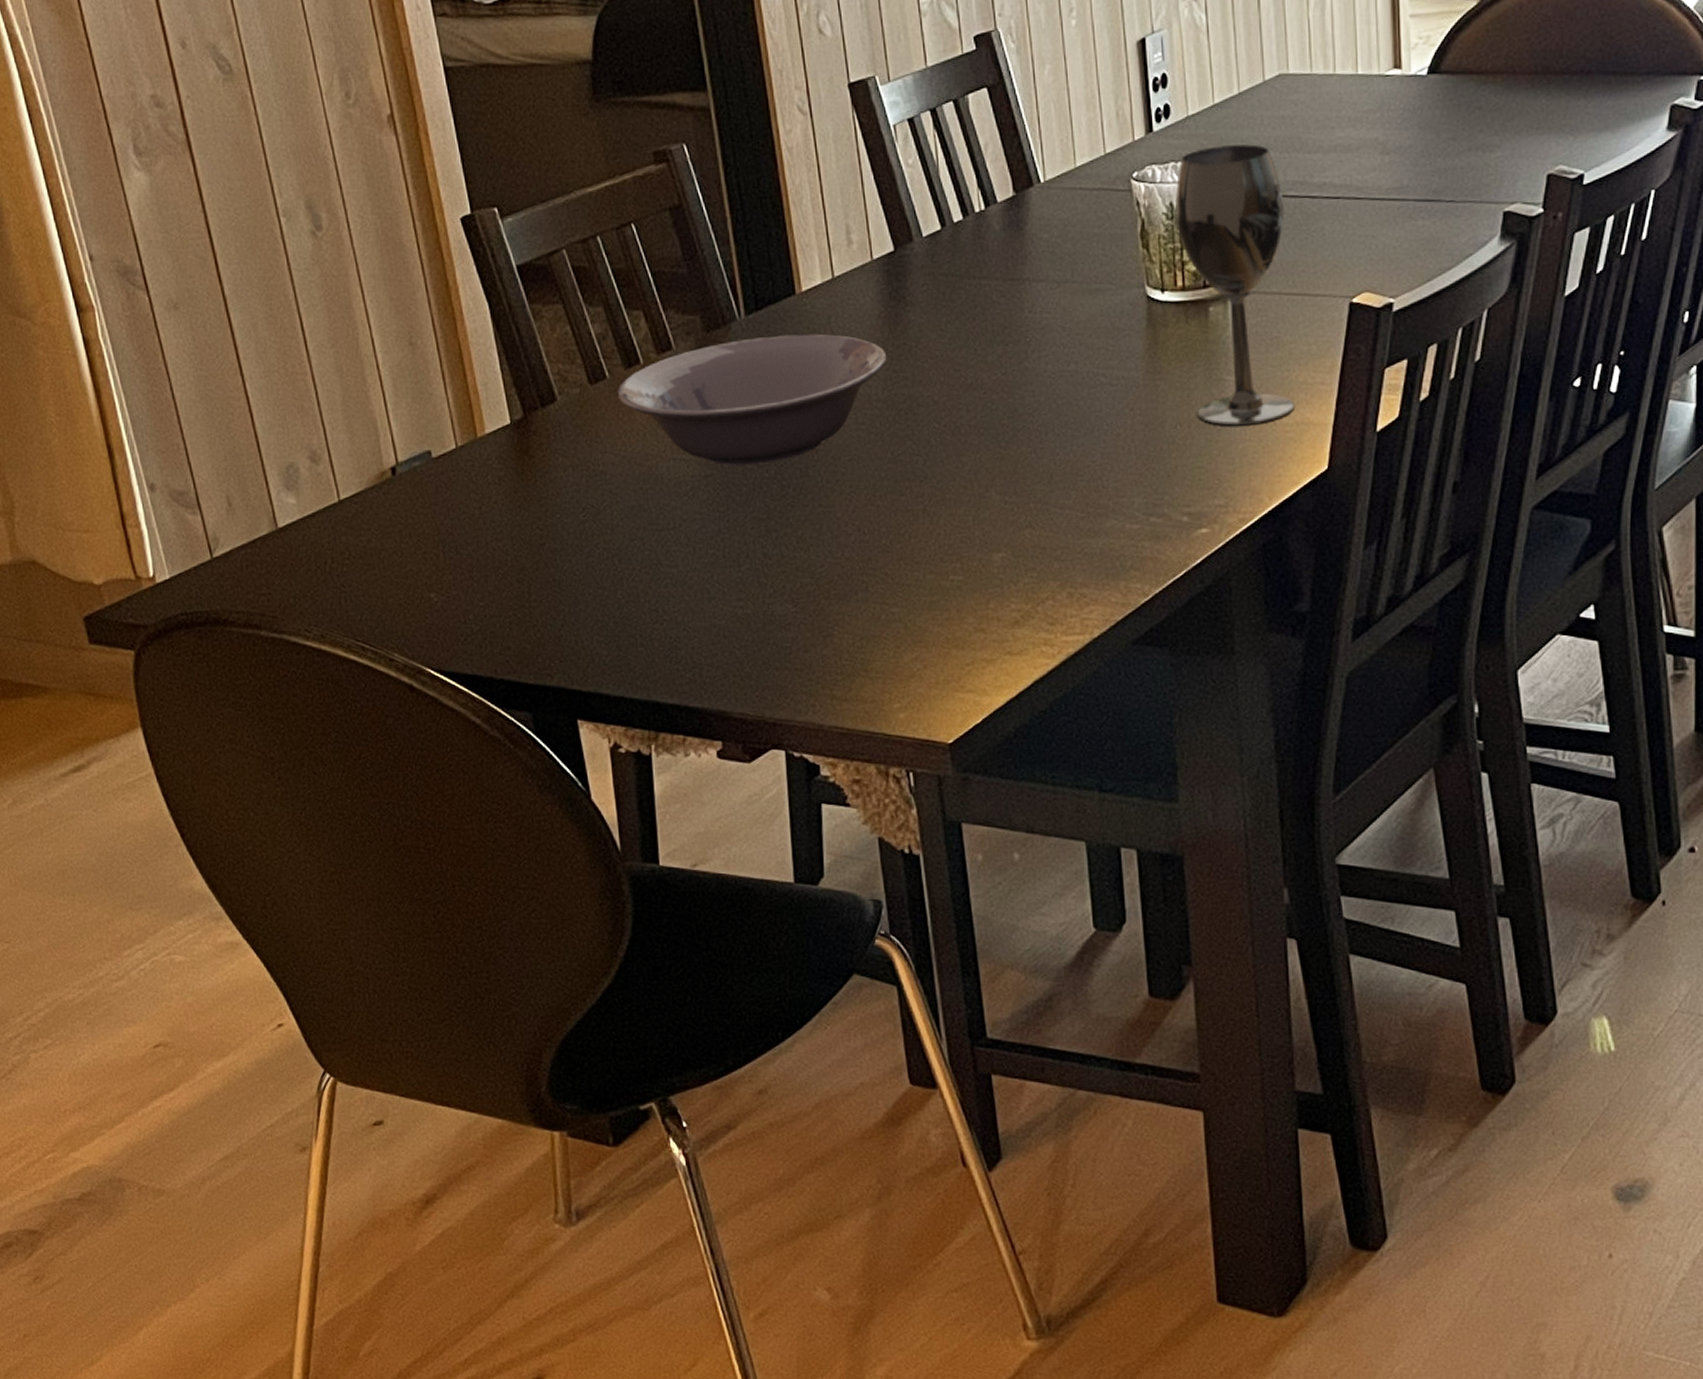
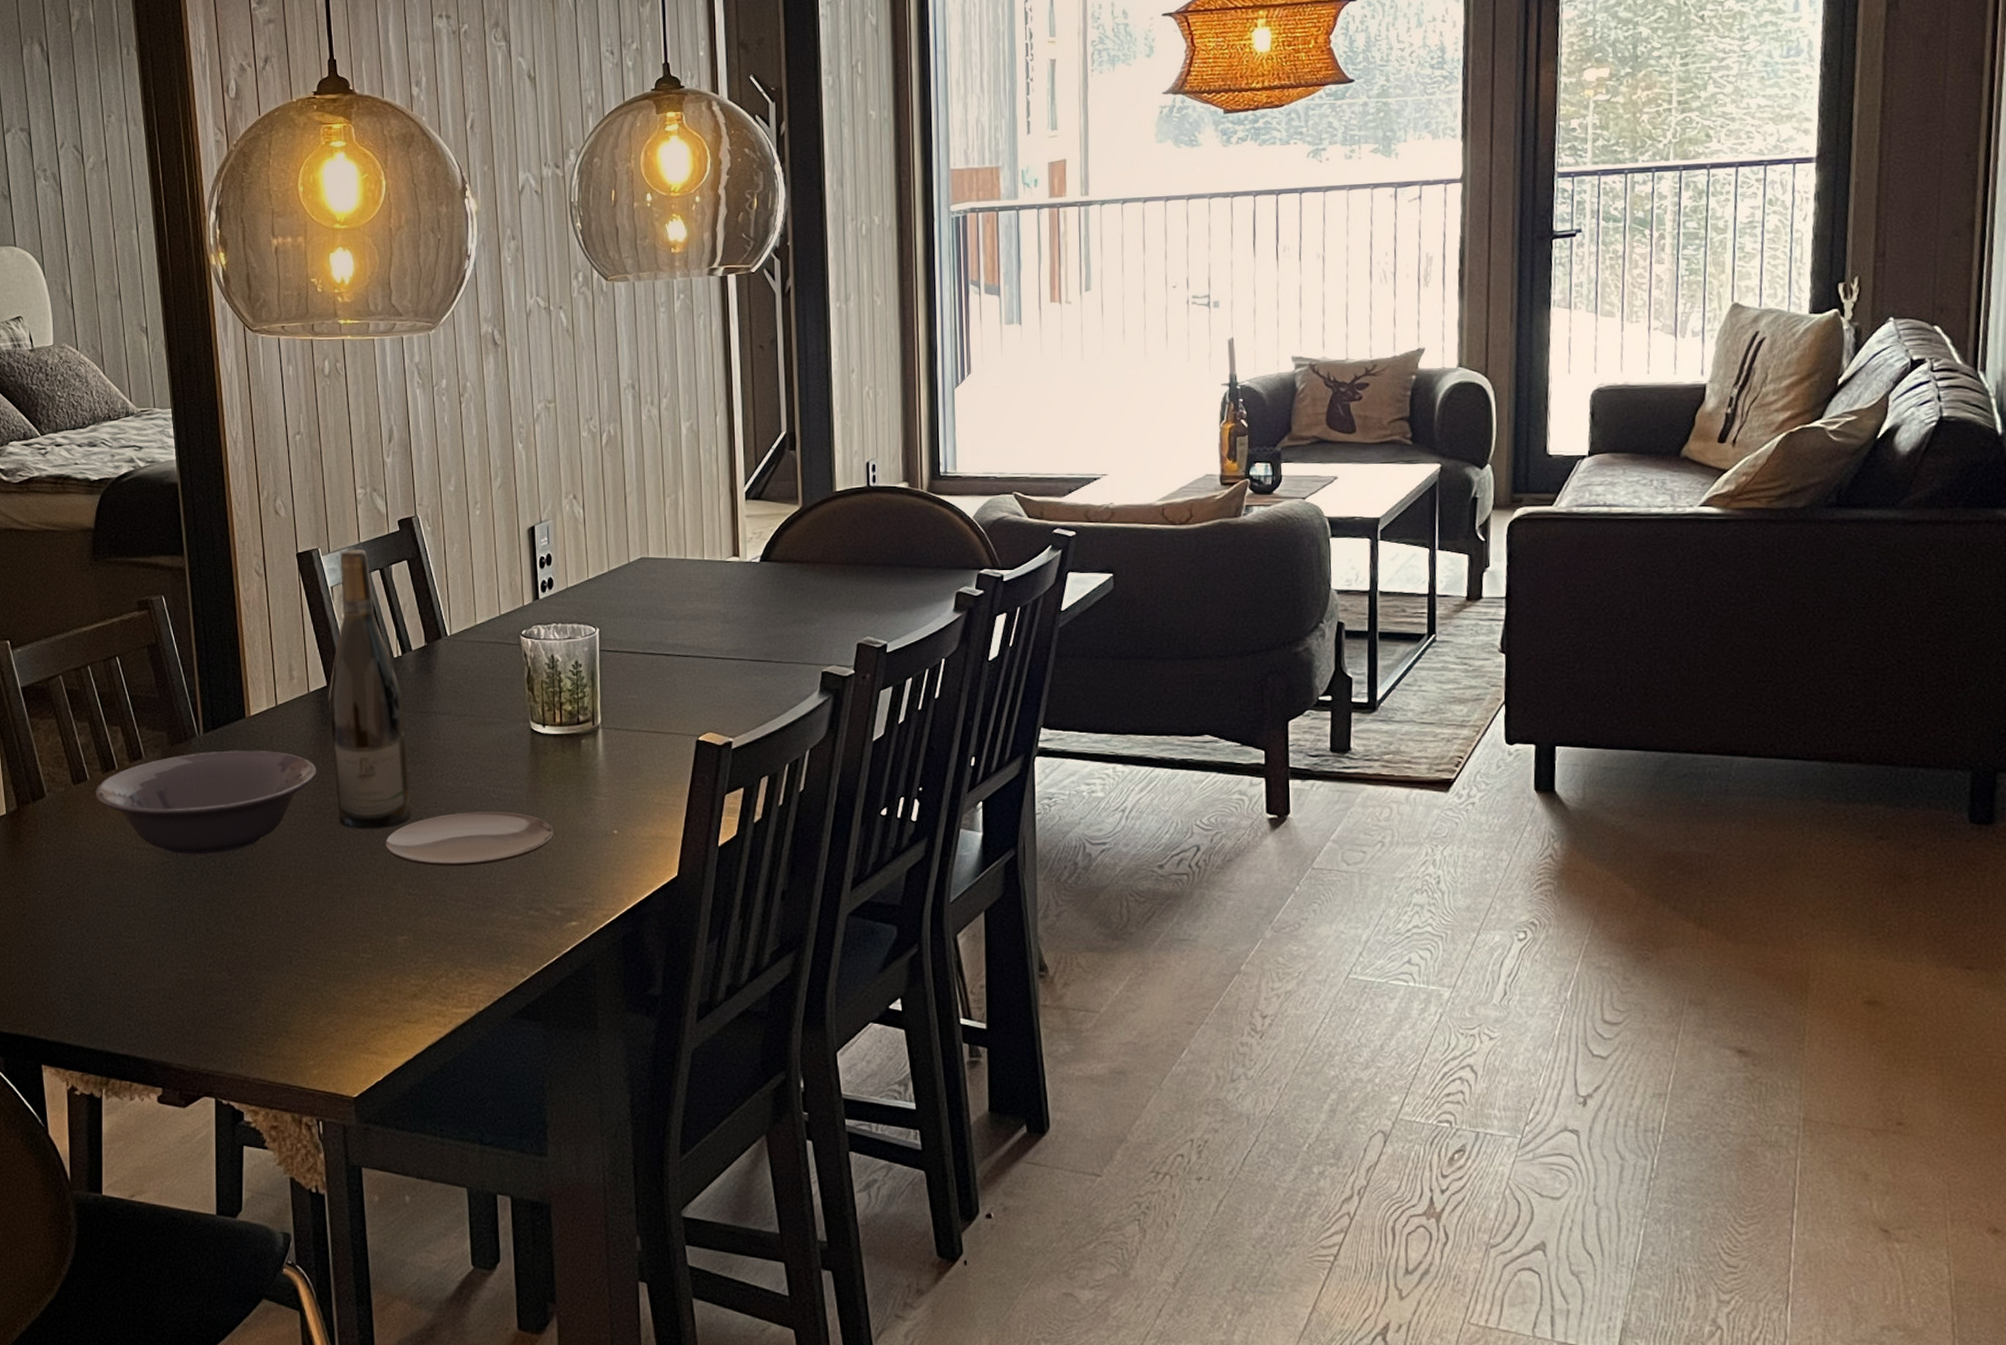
wine bottle: none [896,75,1004,426] -> present [328,549,411,829]
plate: none [974,399,1178,468] -> present [385,812,554,866]
wine glass: present [1174,144,1296,426] -> none [555,611,651,837]

